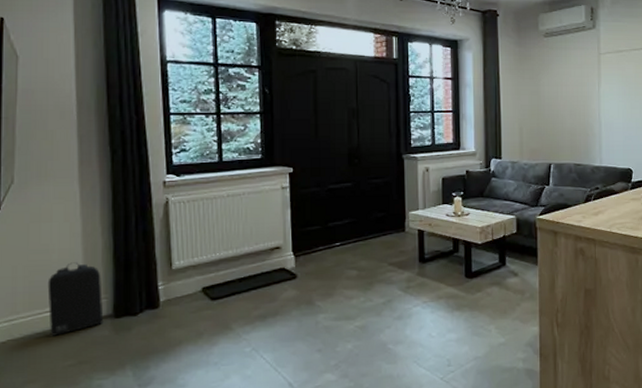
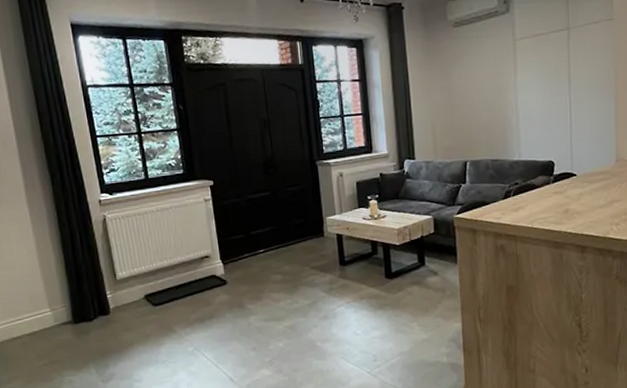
backpack: present [47,262,104,336] -> none [15,276,66,340]

